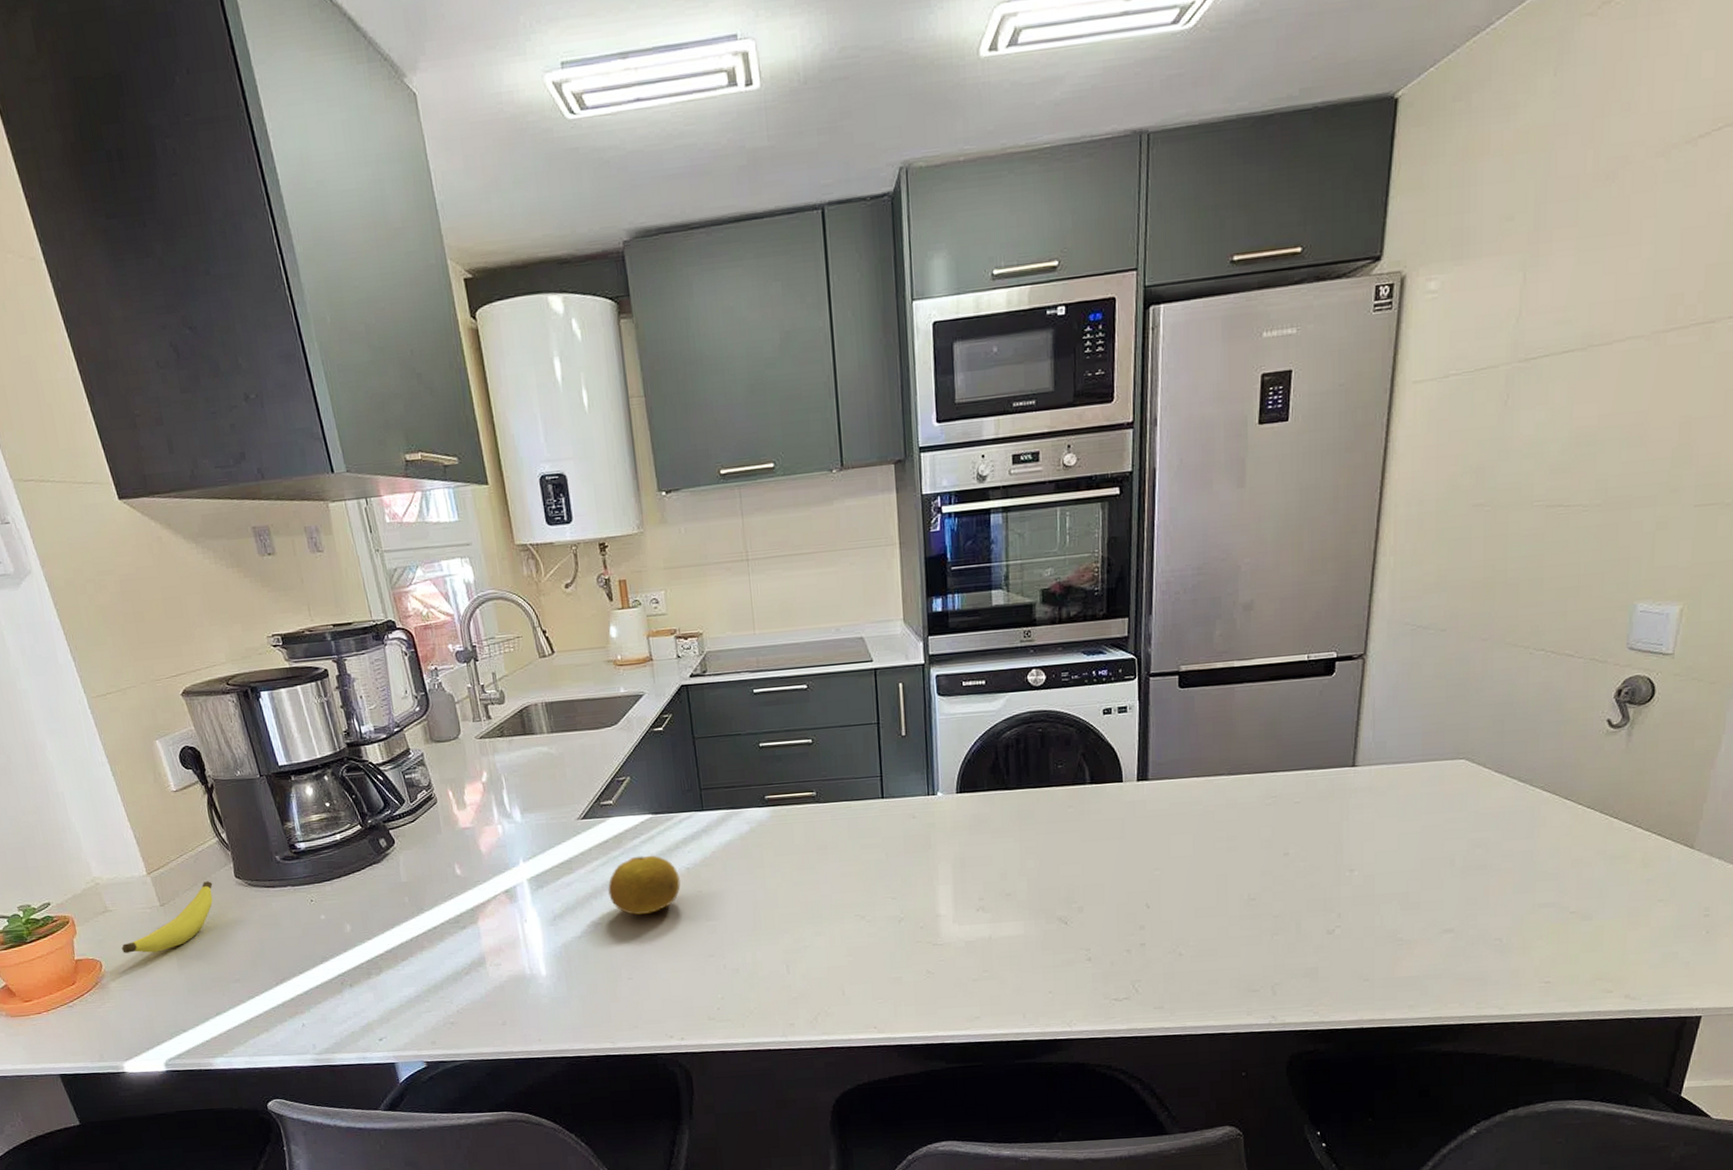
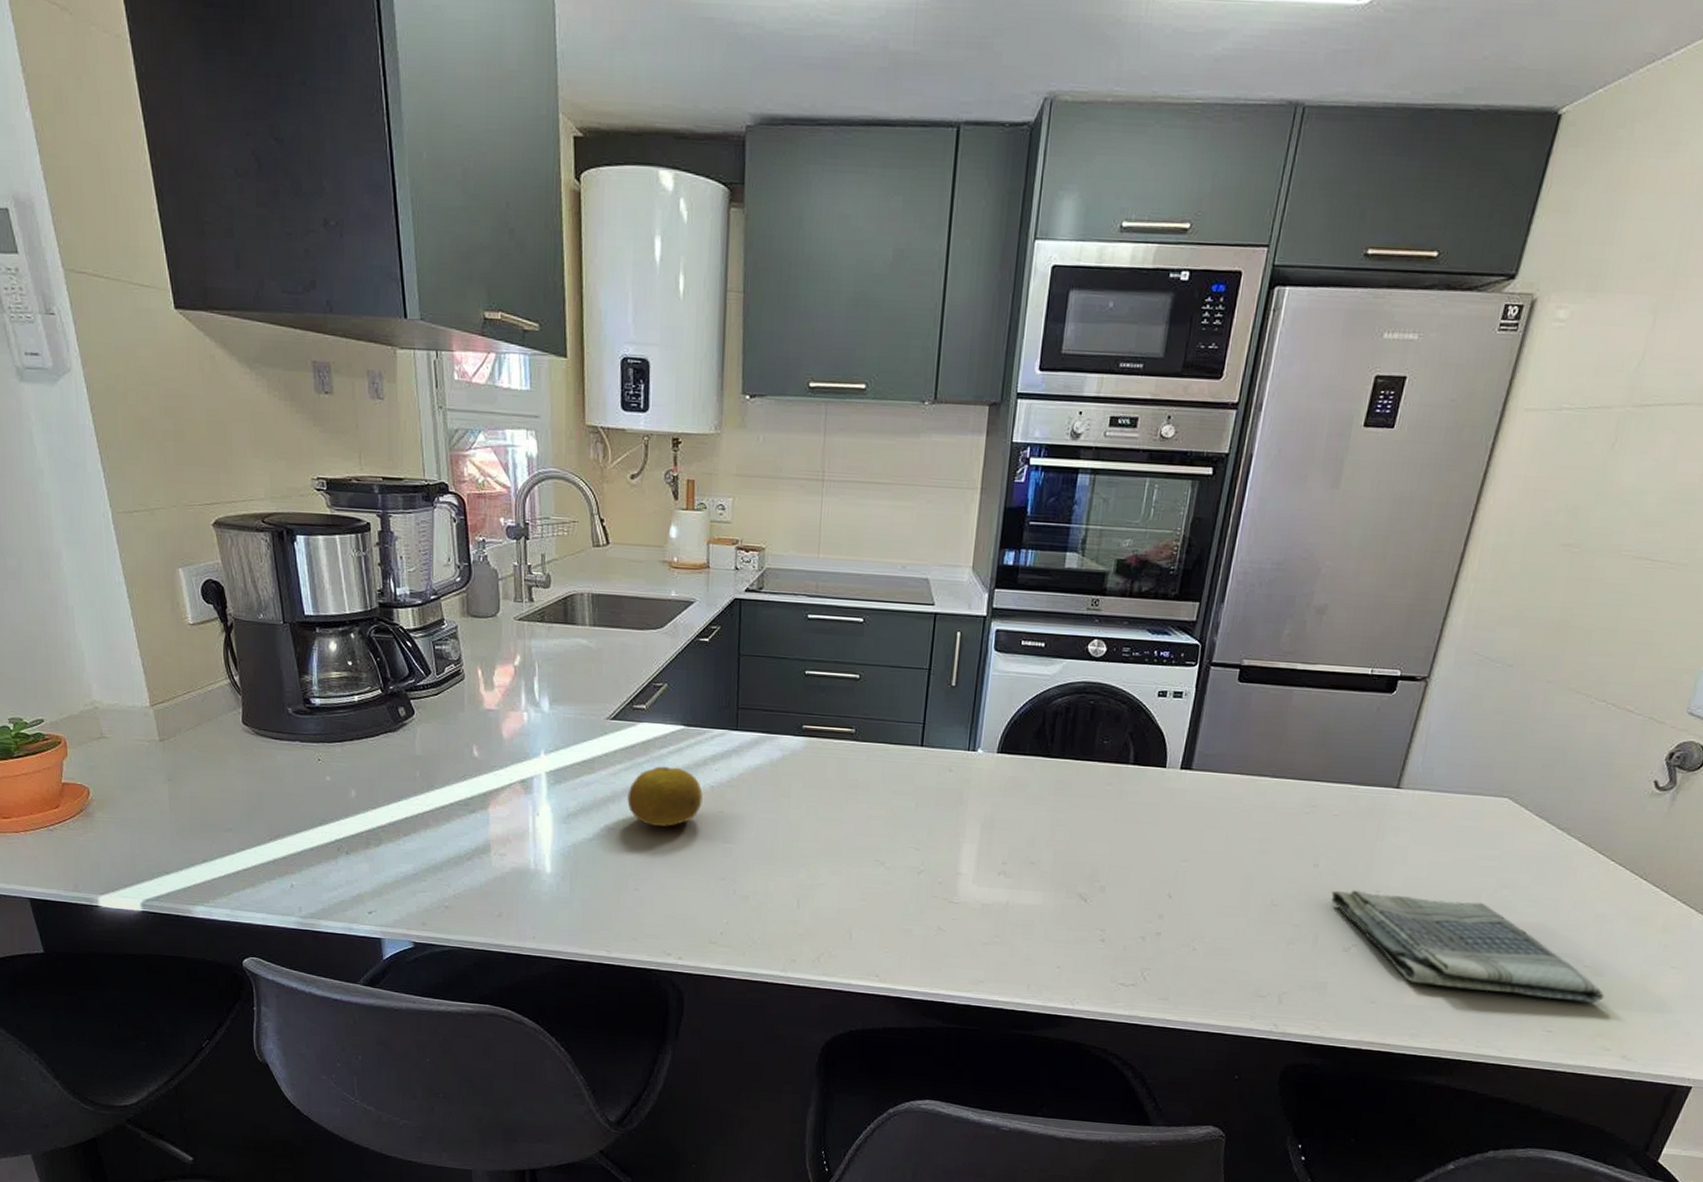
banana: present [122,881,213,953] -> none [113,723,218,788]
dish towel: none [1306,865,1596,955] -> present [1331,890,1605,1004]

